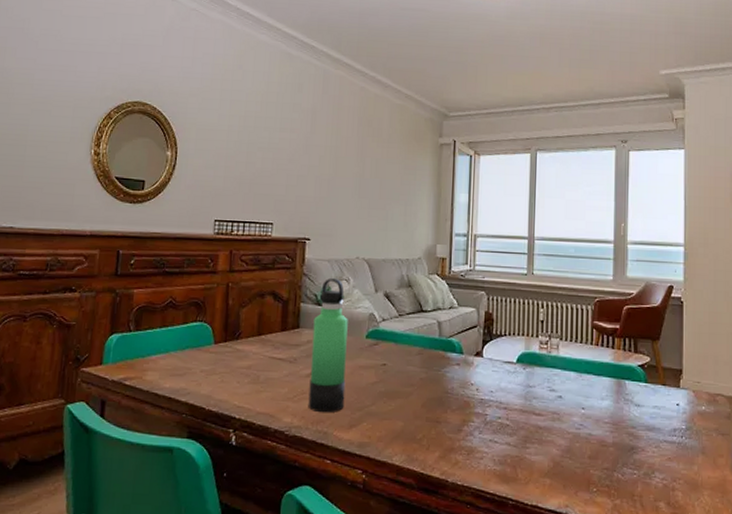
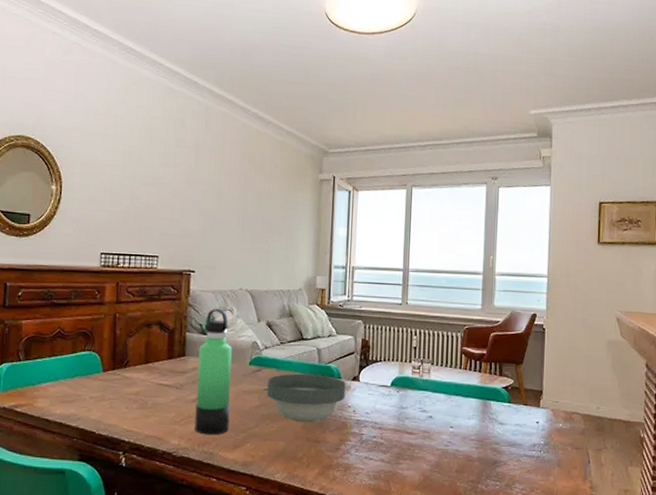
bowl: none [384,348,468,402] -> present [266,373,346,423]

